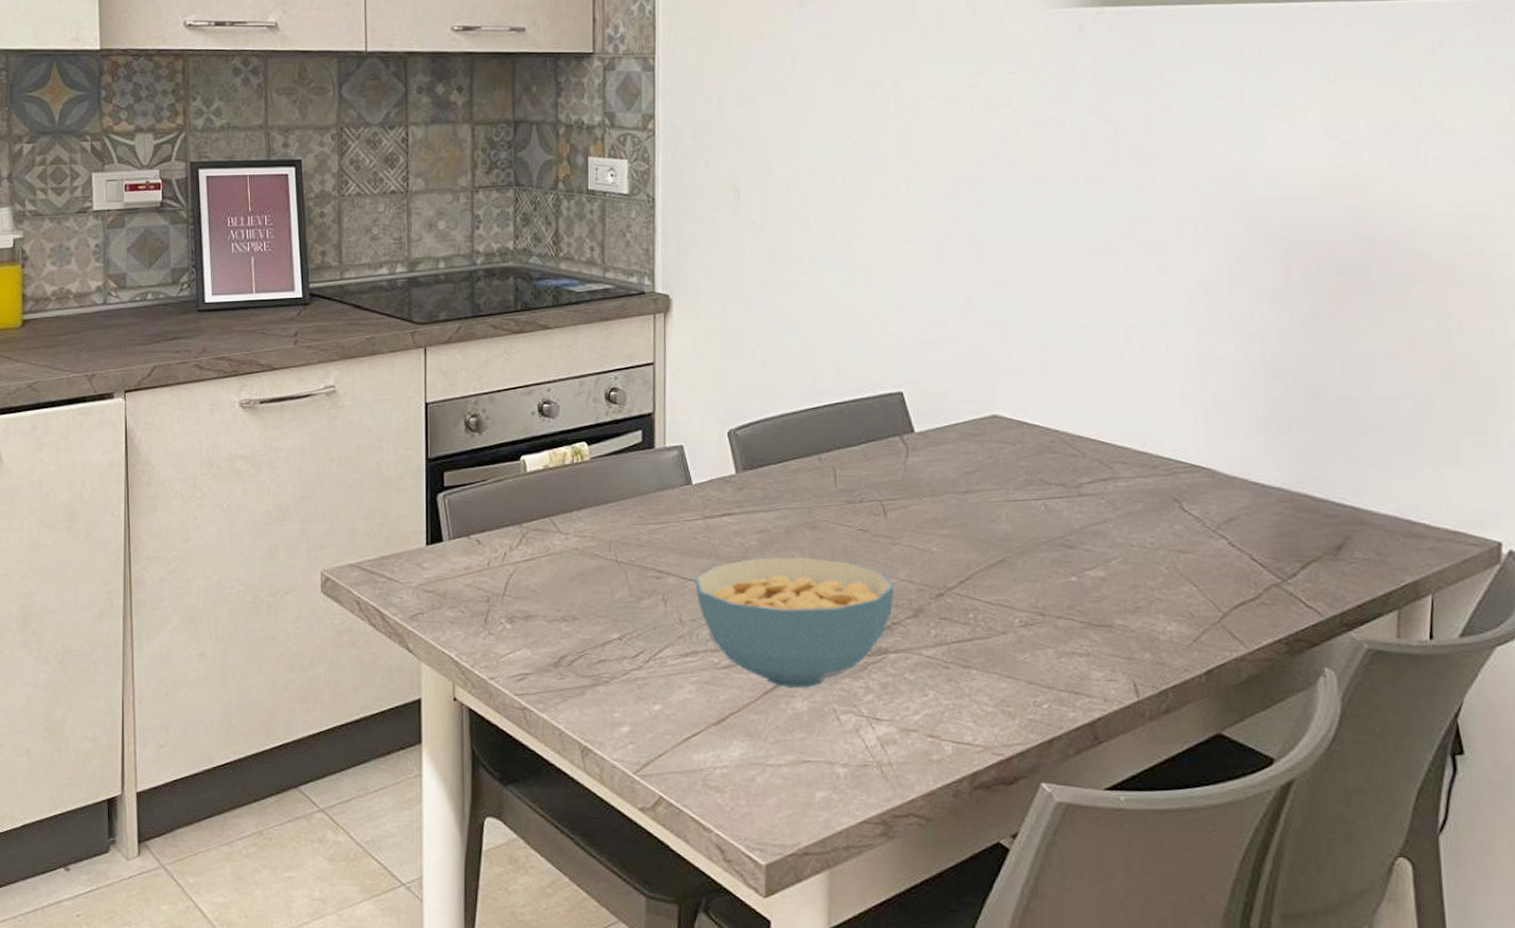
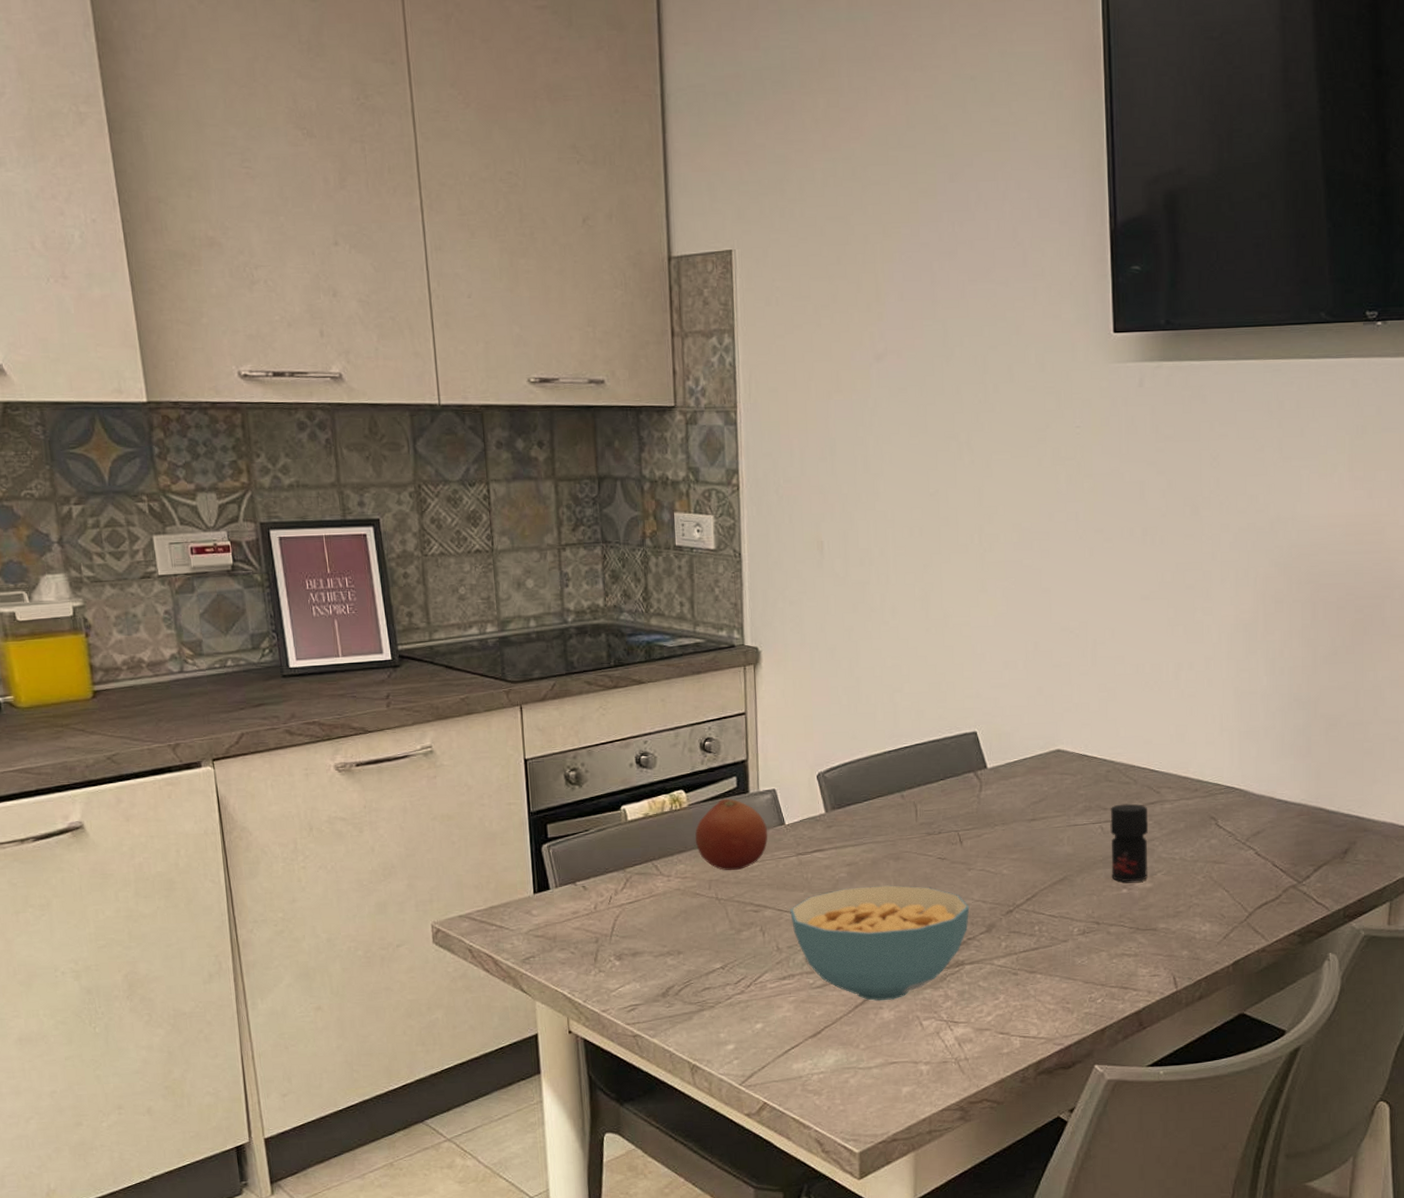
fruit: none [596,453,674,532] -> present [695,798,768,871]
jar: none [1055,479,1101,569] -> present [1110,803,1149,882]

